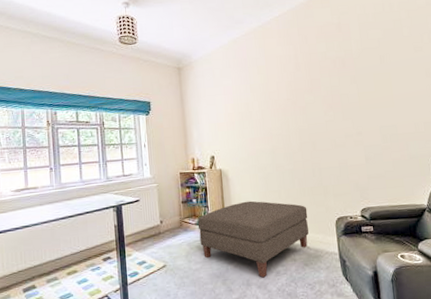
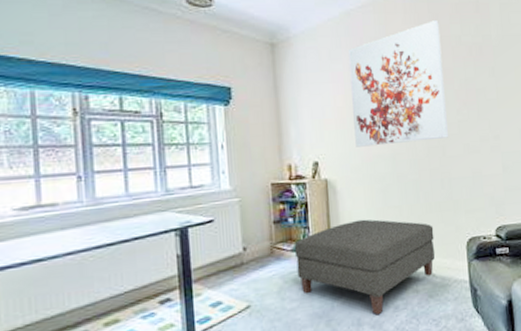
wall art: none [235,41,317,144] -> present [347,20,448,147]

